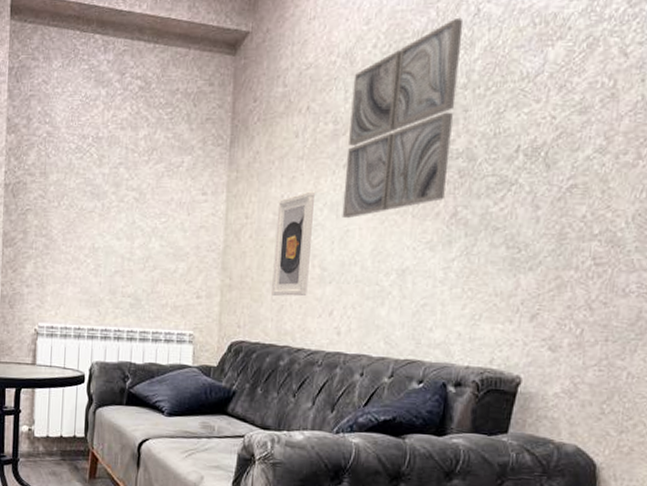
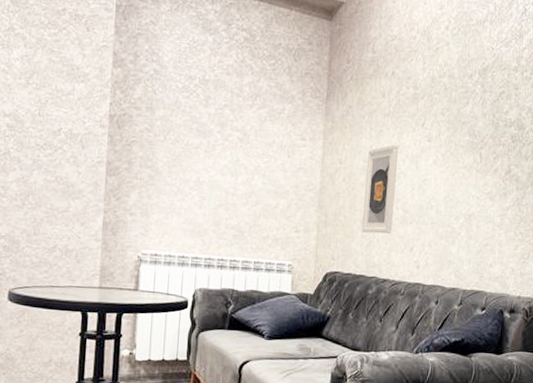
wall art: present [342,19,464,219] -> none [421,14,515,170]

